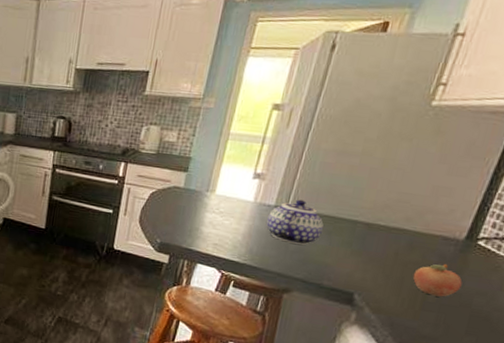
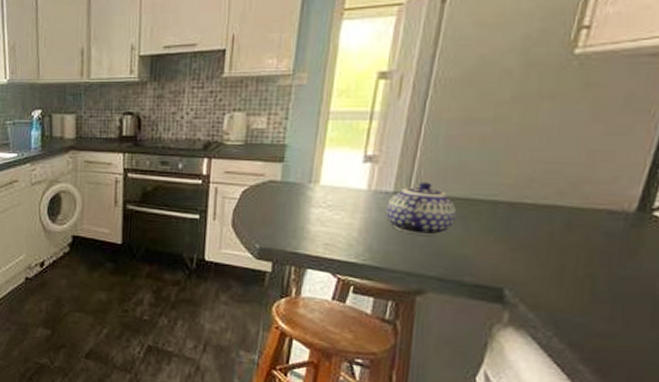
fruit: present [413,263,462,297] -> none [575,242,639,284]

